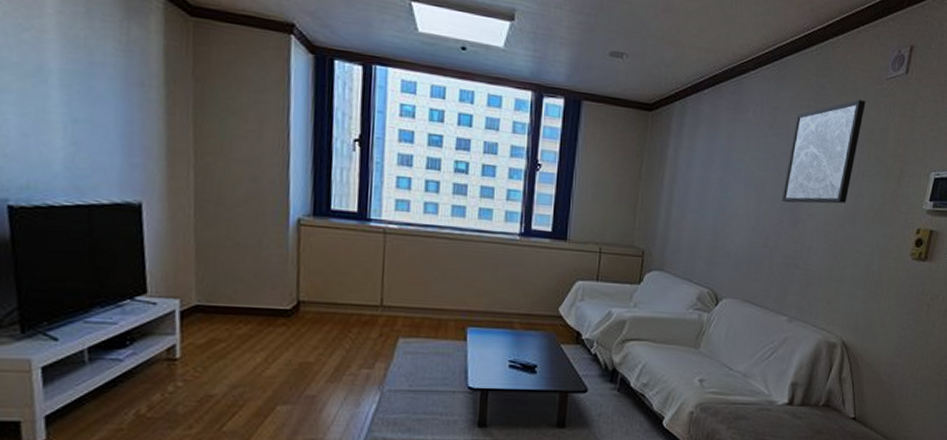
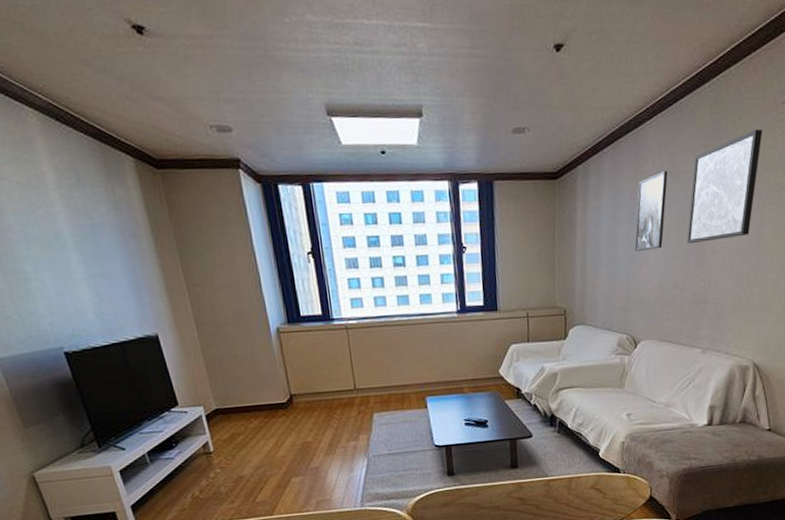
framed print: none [726,123,768,202] -> present [634,170,668,252]

